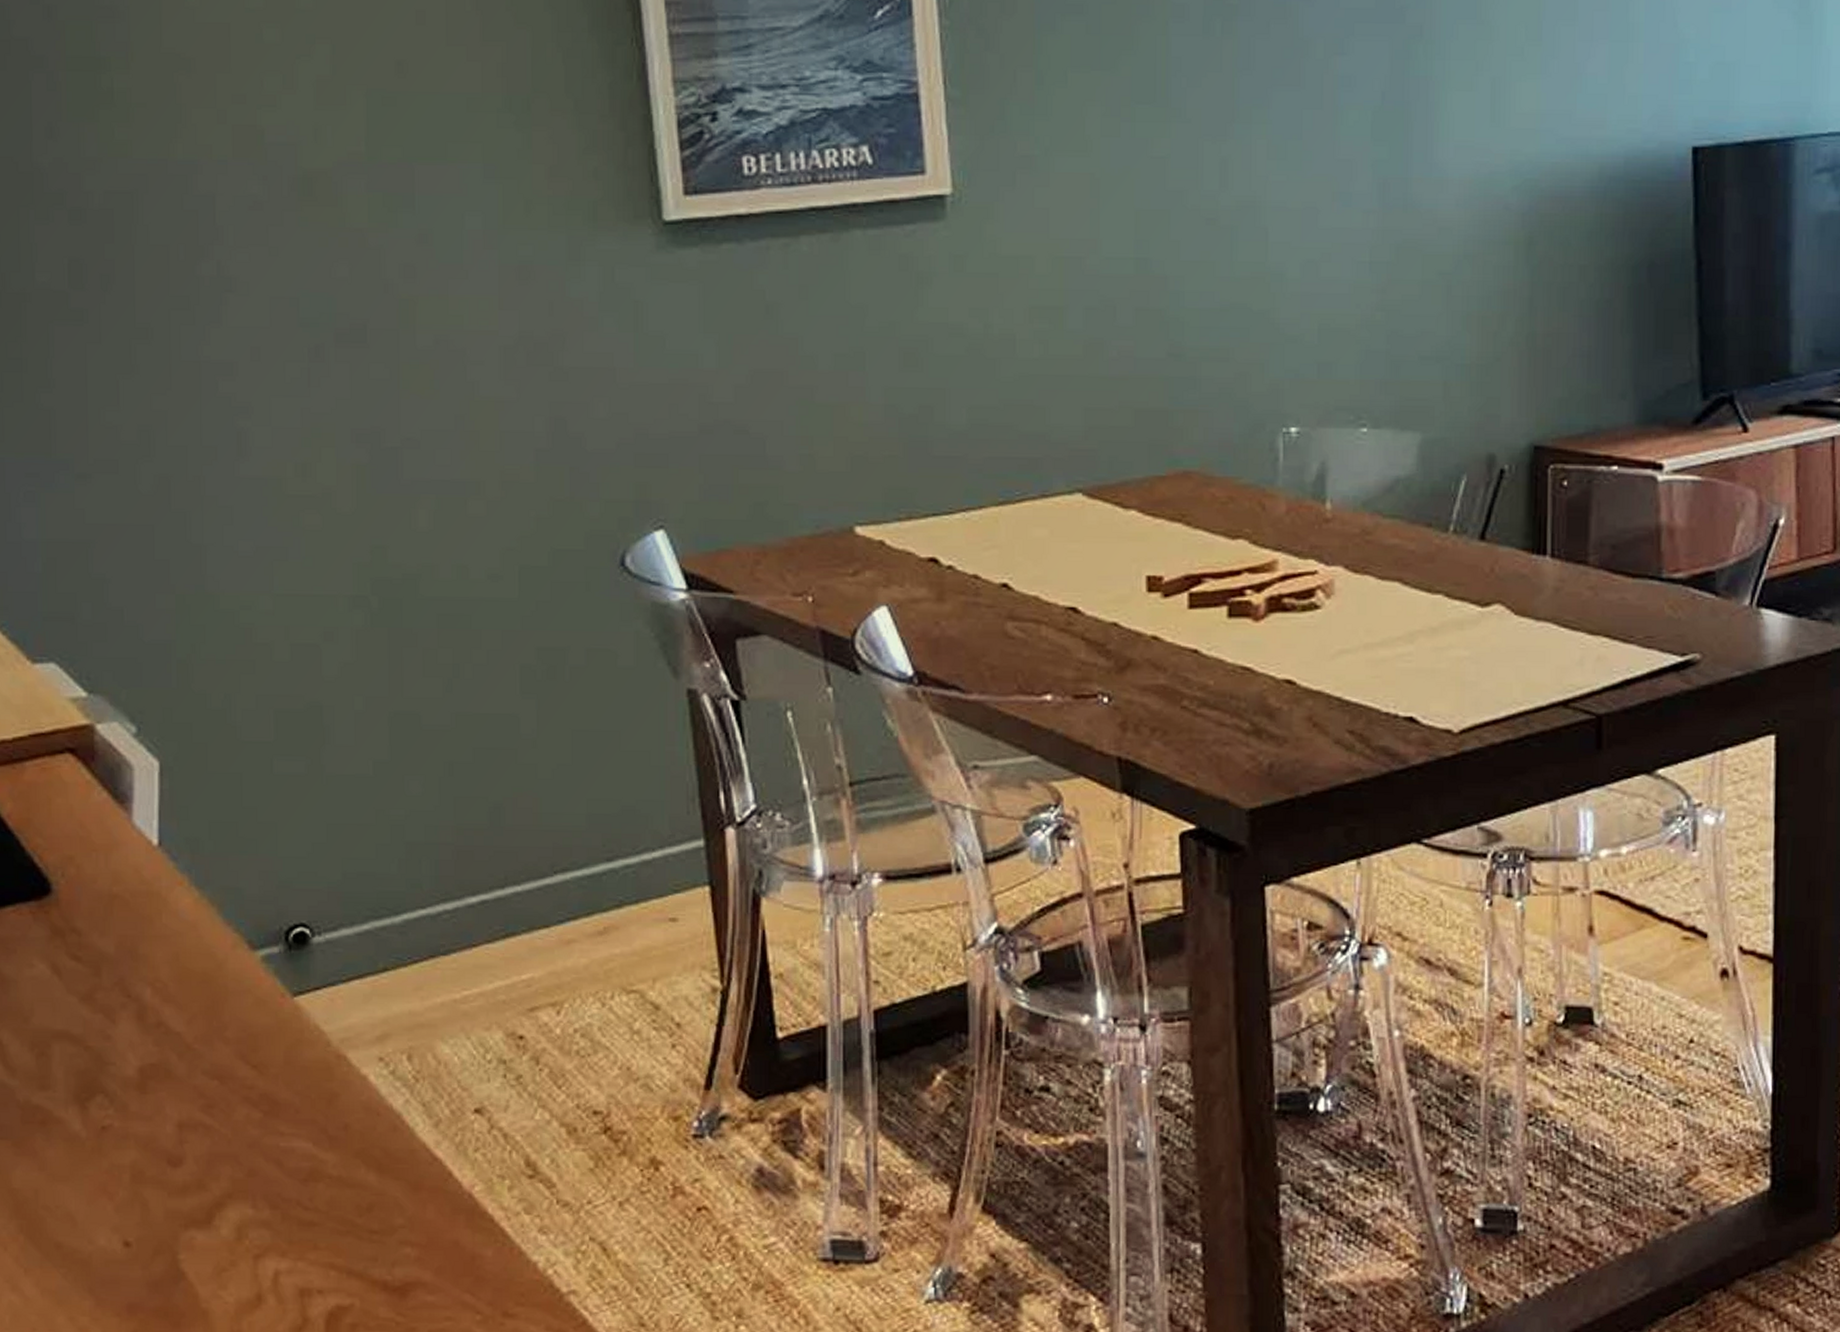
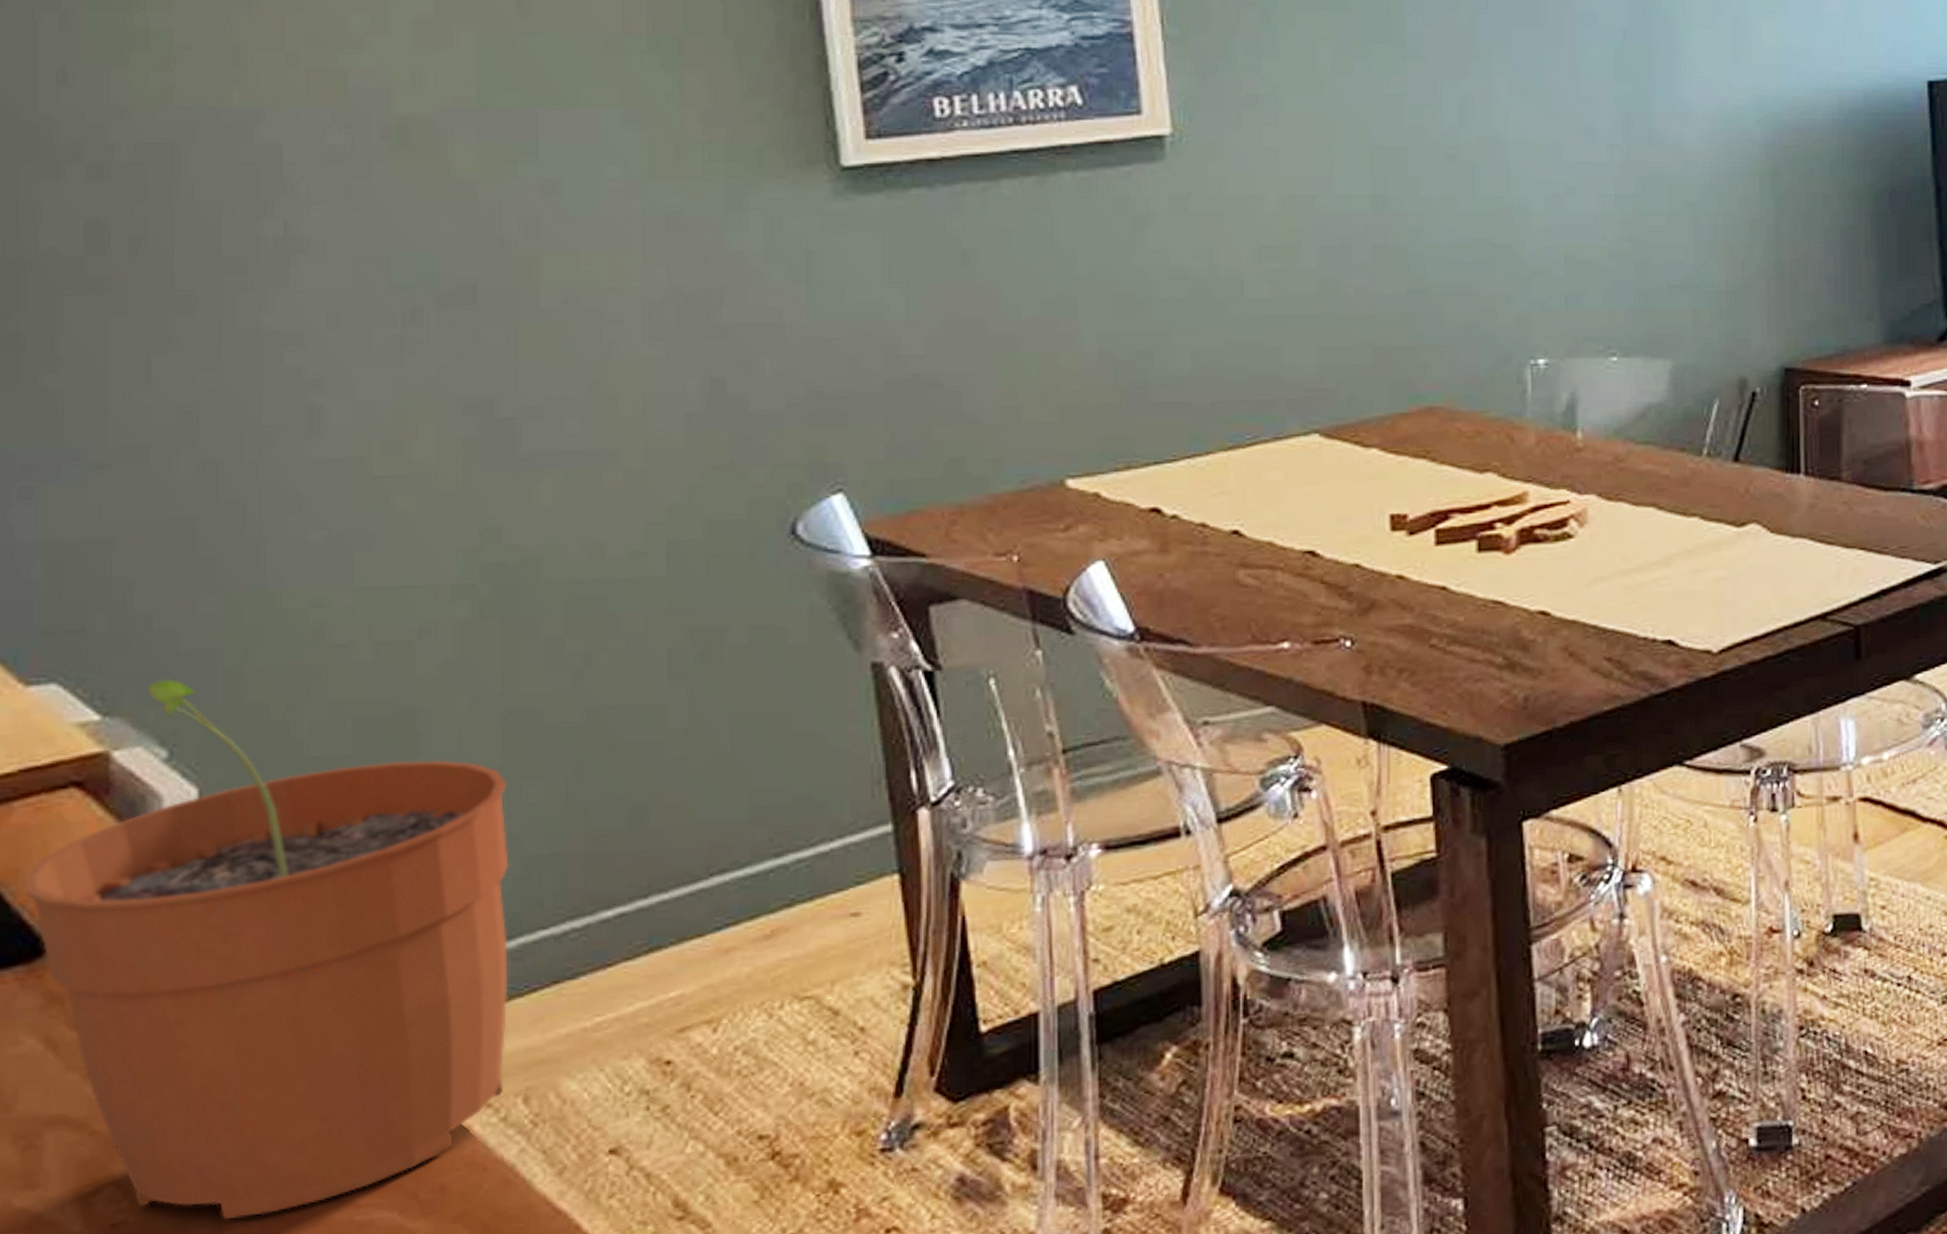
plant pot: none [34,664,395,1134] -> present [23,678,509,1219]

